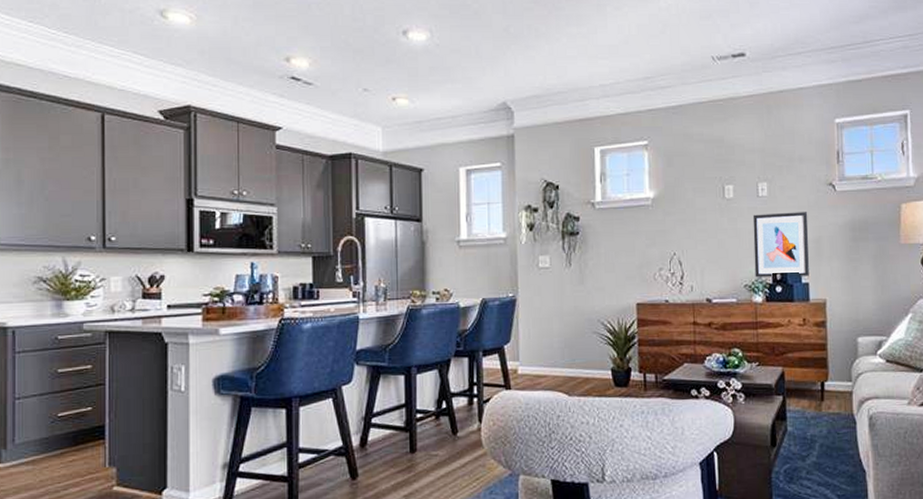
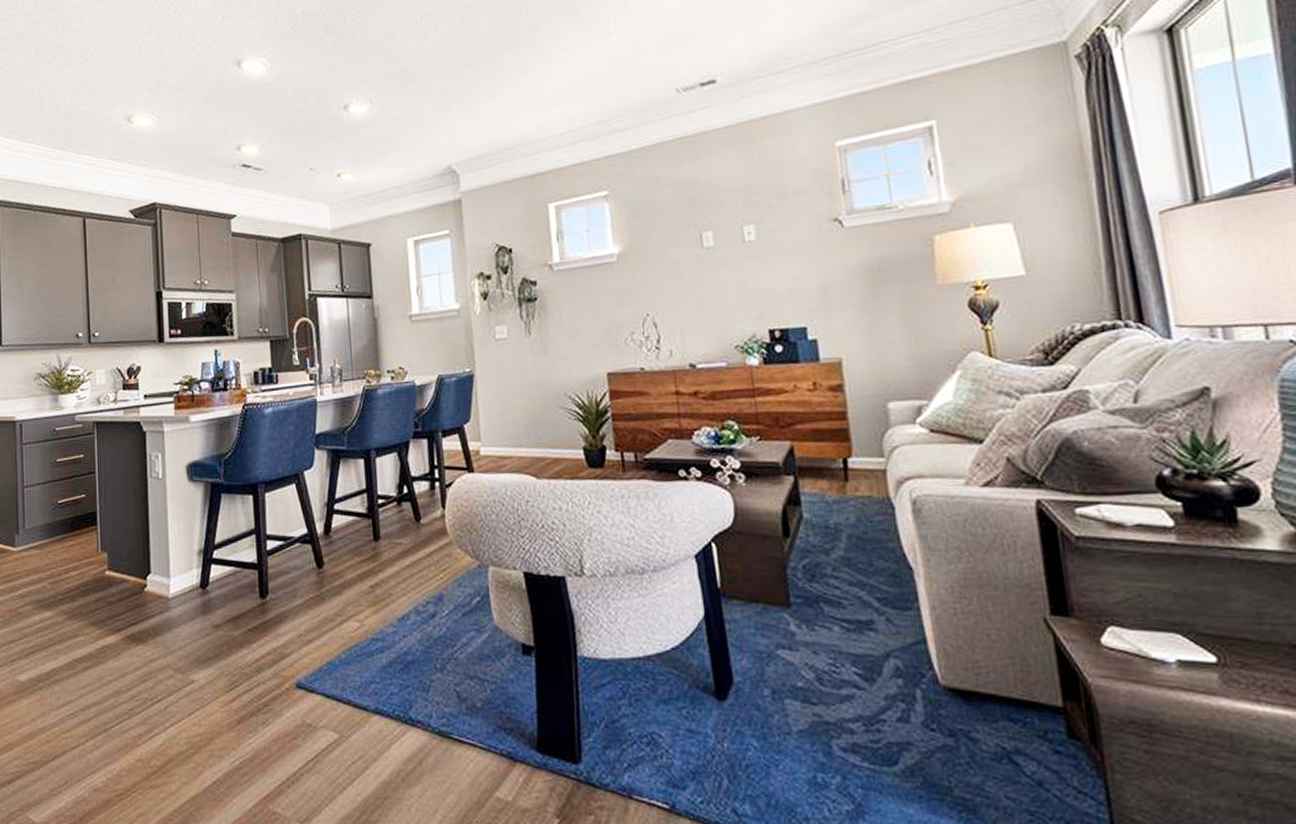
wall art: present [752,212,809,278] -> none [739,255,817,337]

